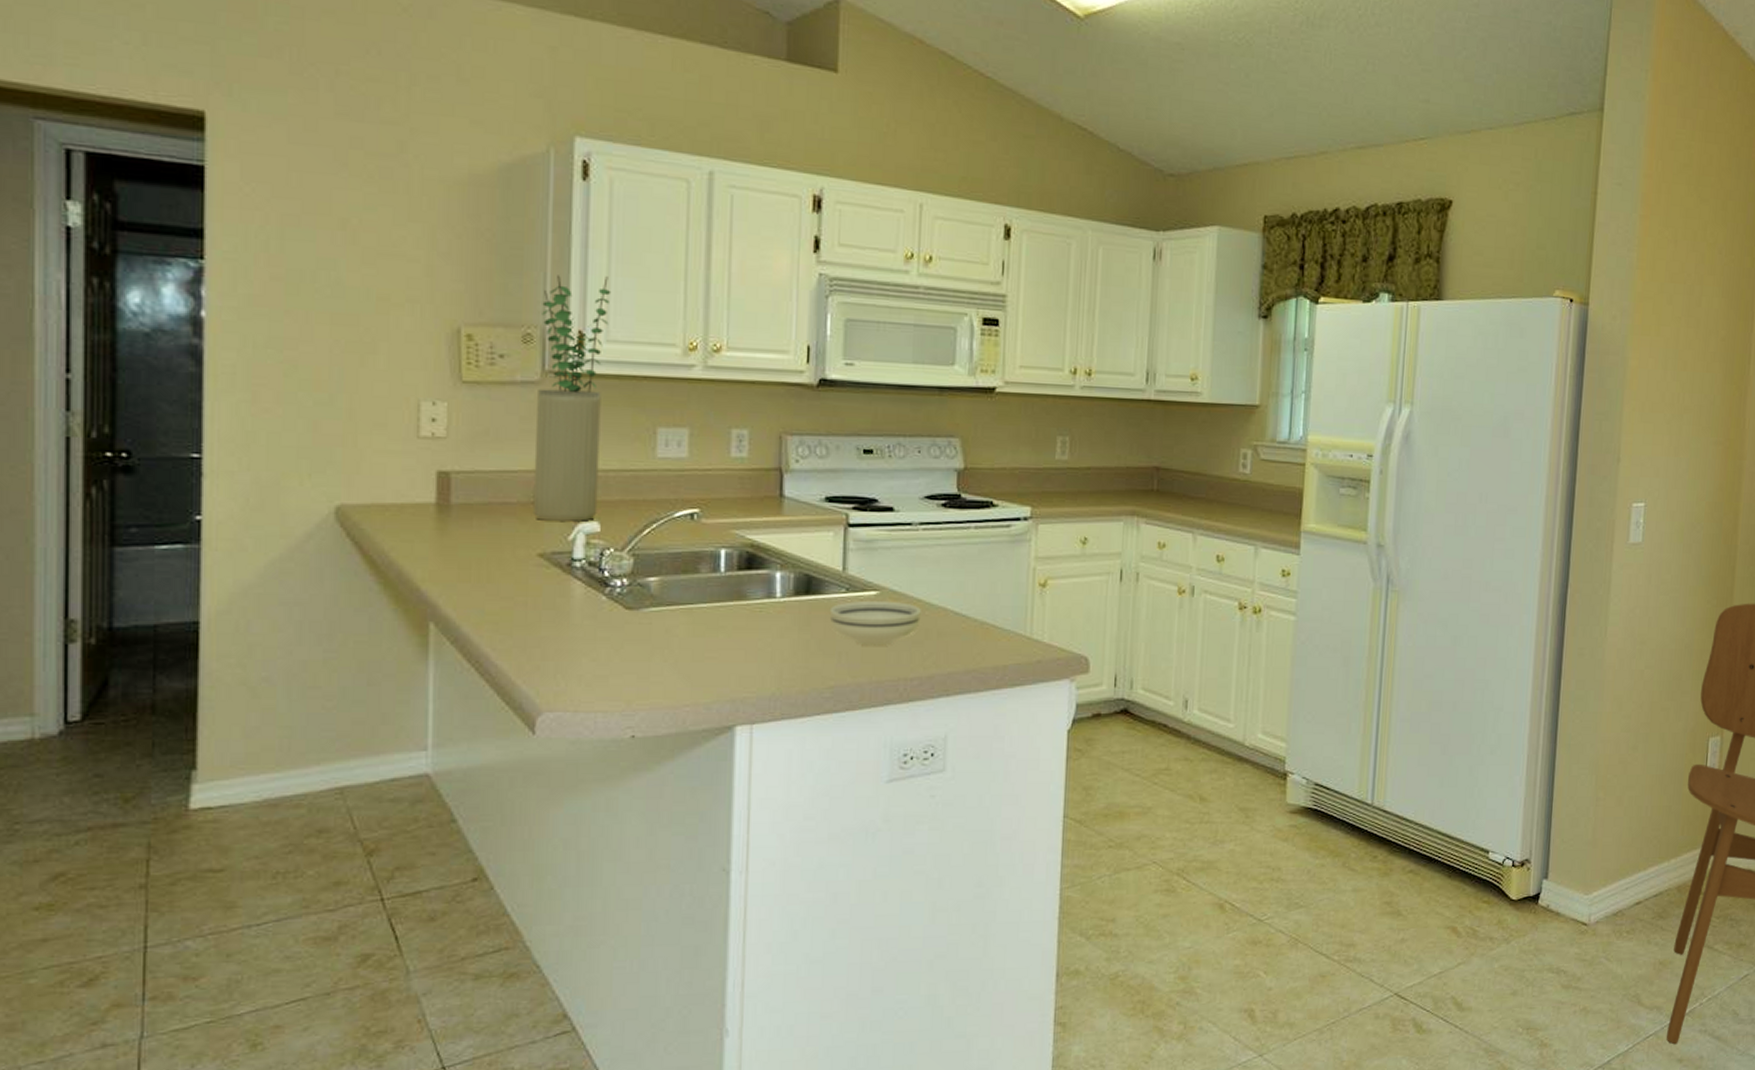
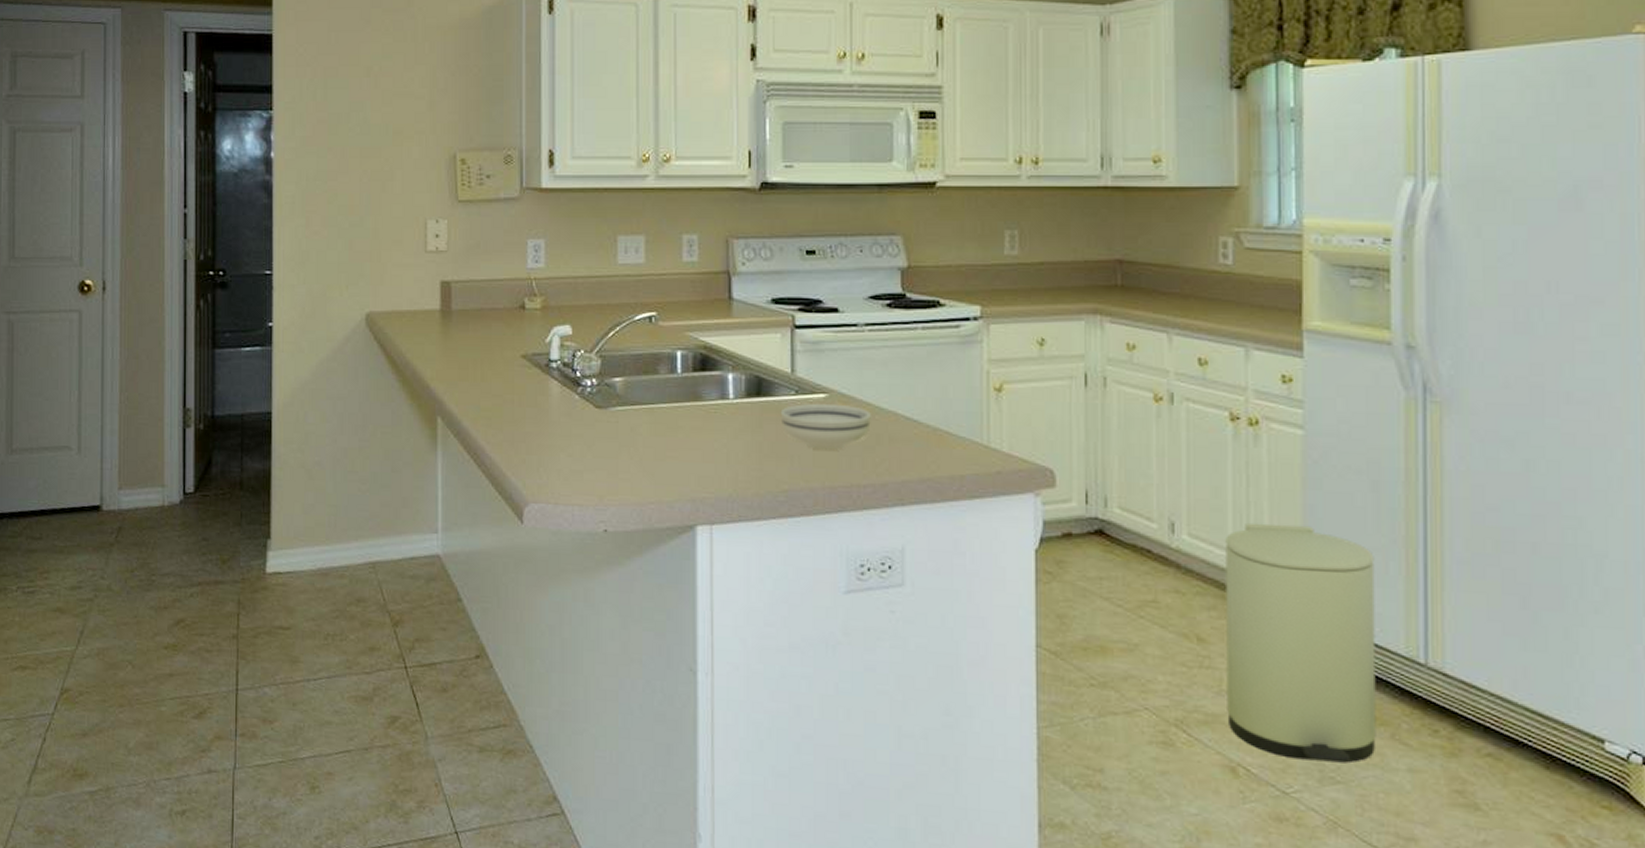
vase: present [532,275,612,523] -> none [516,99,575,326]
pedal bin: none [1220,696,1341,892] -> present [1225,522,1376,763]

